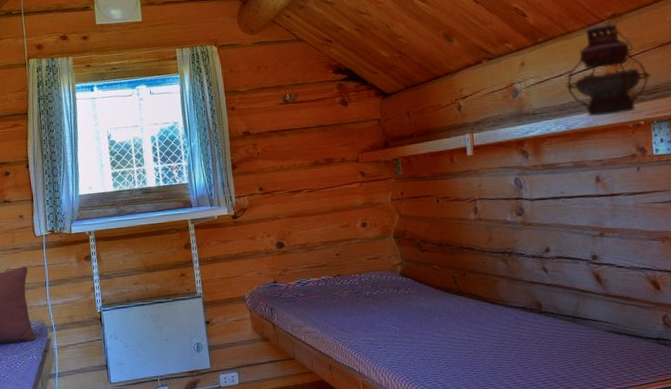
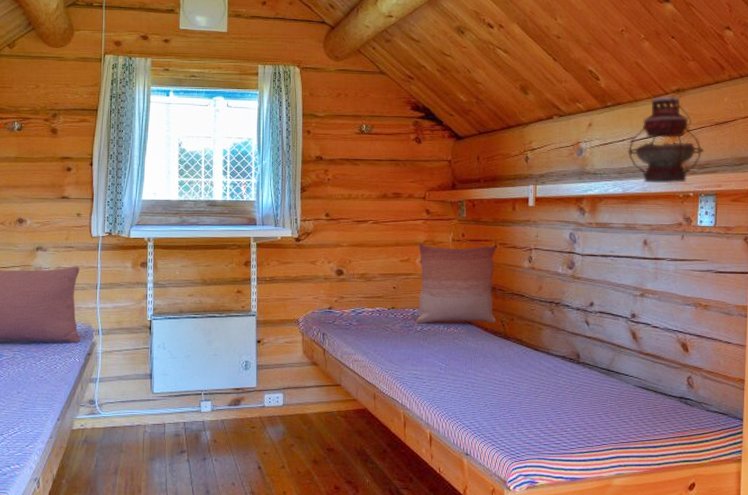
pillow: none [356,200,447,289] -> present [415,244,497,324]

